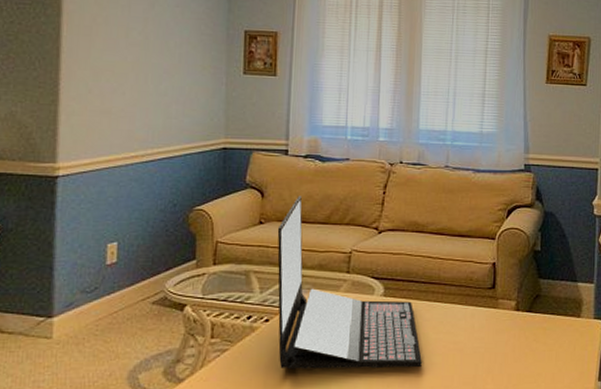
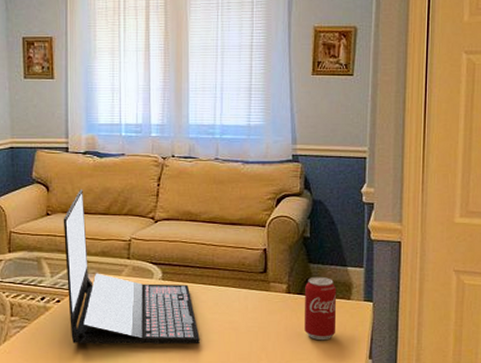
beverage can: none [533,292,567,362] -> present [305,276,337,341]

